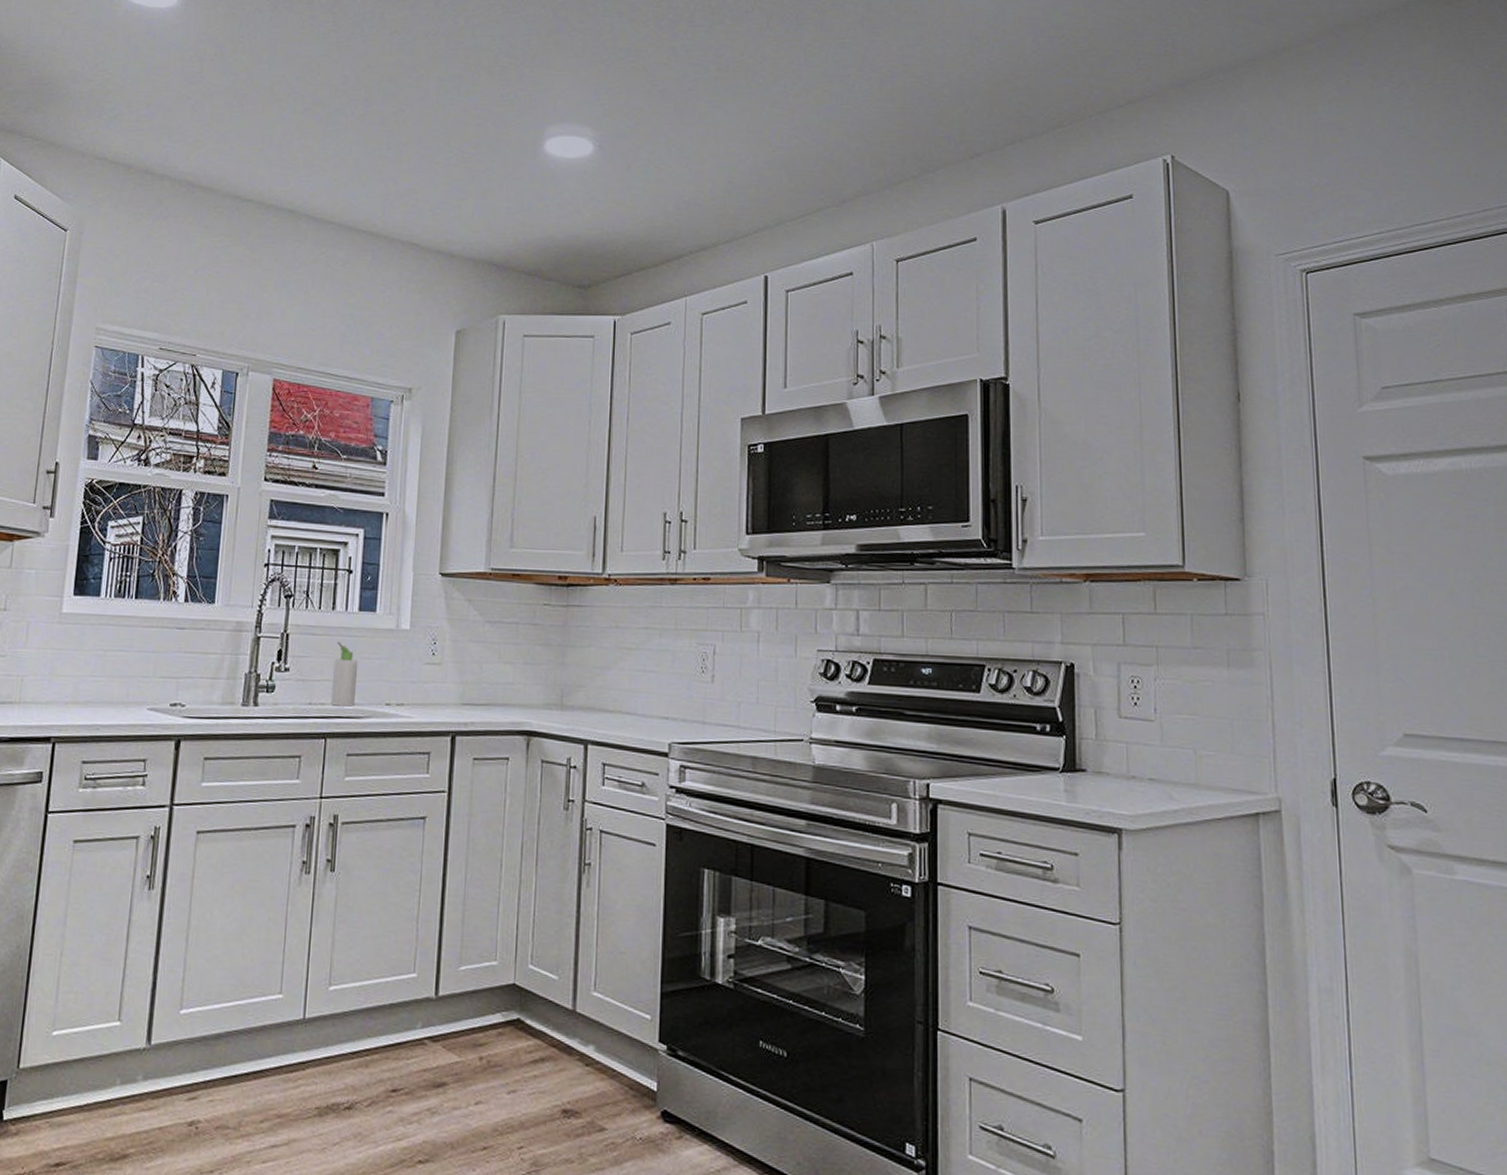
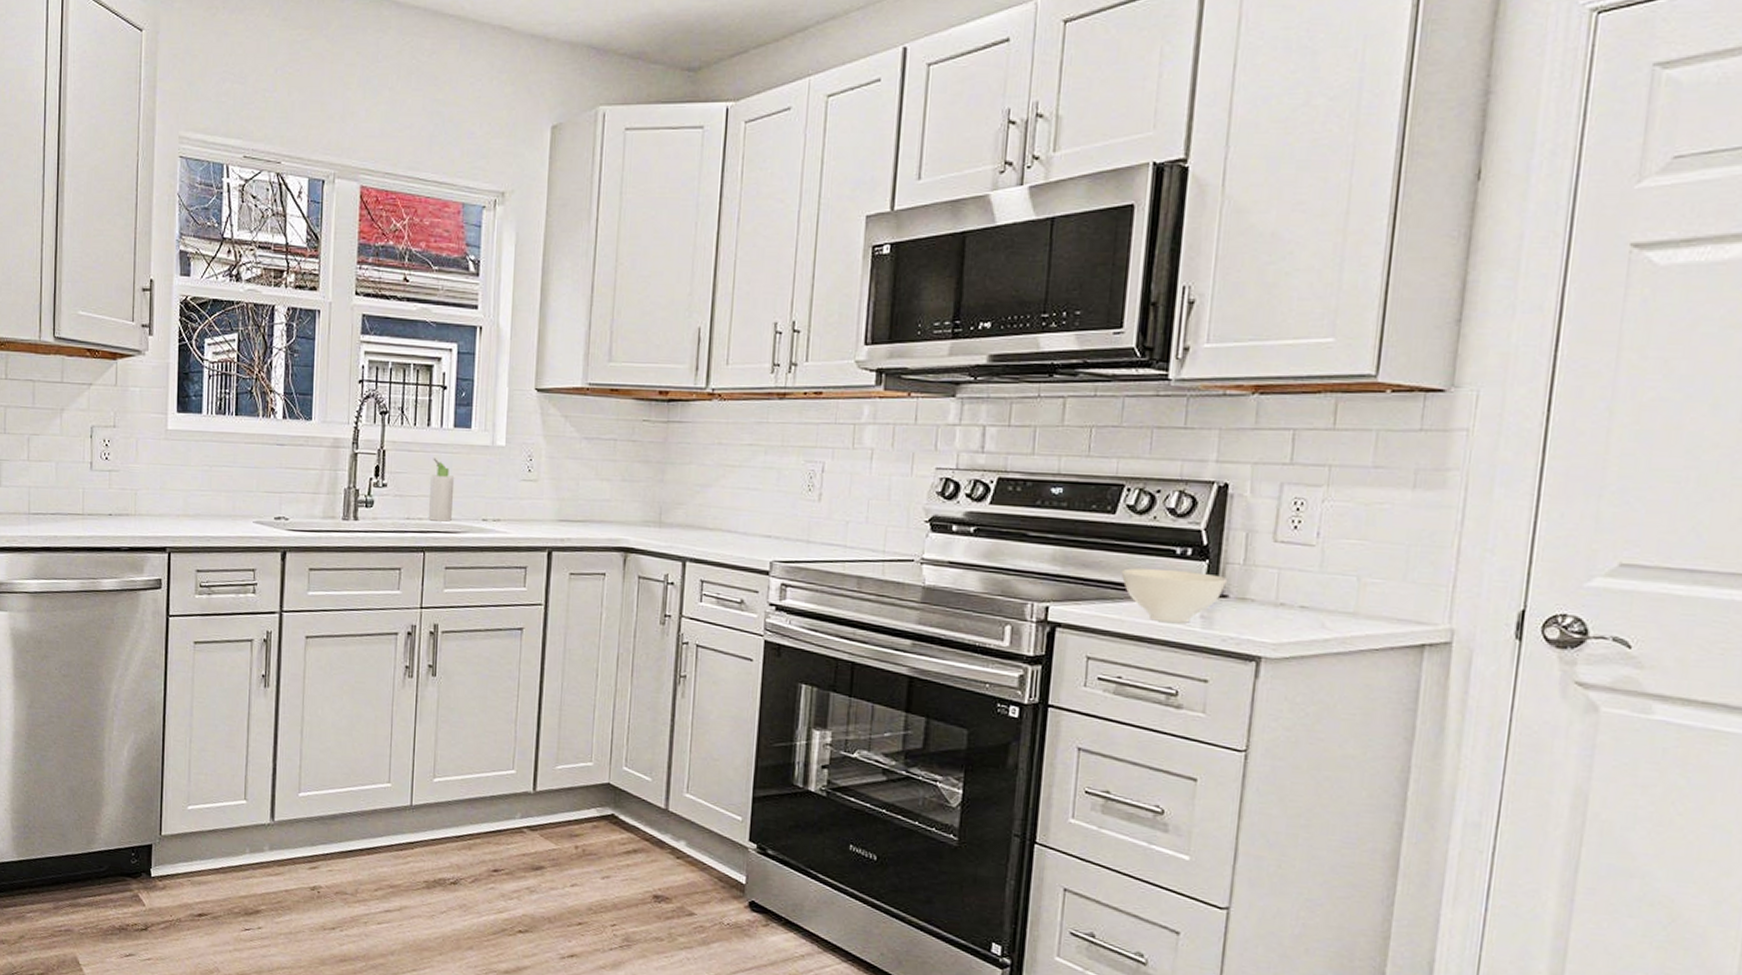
bowl: none [990,744,1084,798] -> present [1121,568,1228,624]

